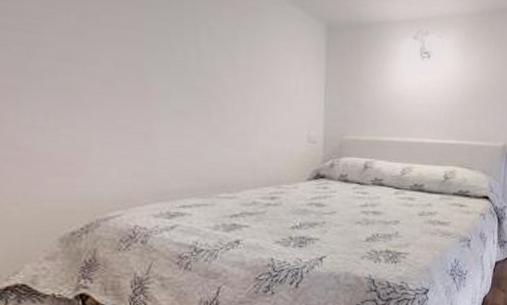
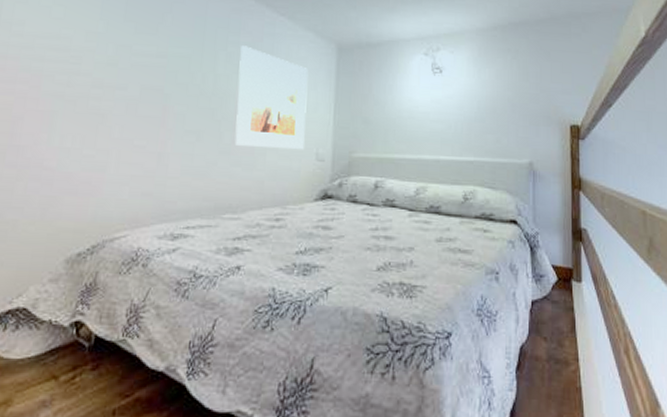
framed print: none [223,19,298,132] -> present [234,45,308,150]

